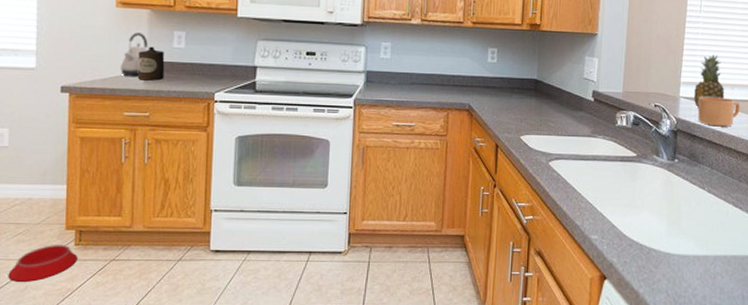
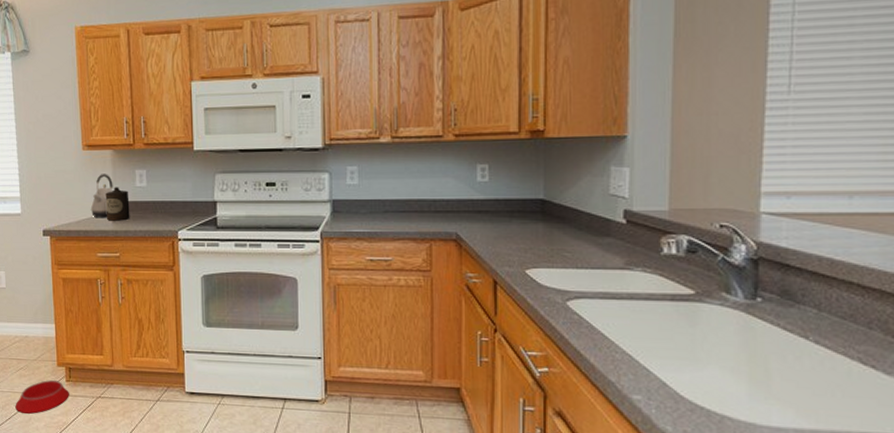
fruit: present [694,55,725,109] -> none [784,151,837,228]
mug: present [698,97,741,127] -> none [792,211,866,252]

